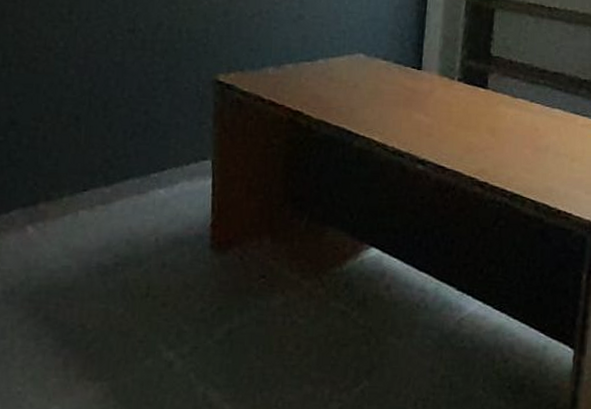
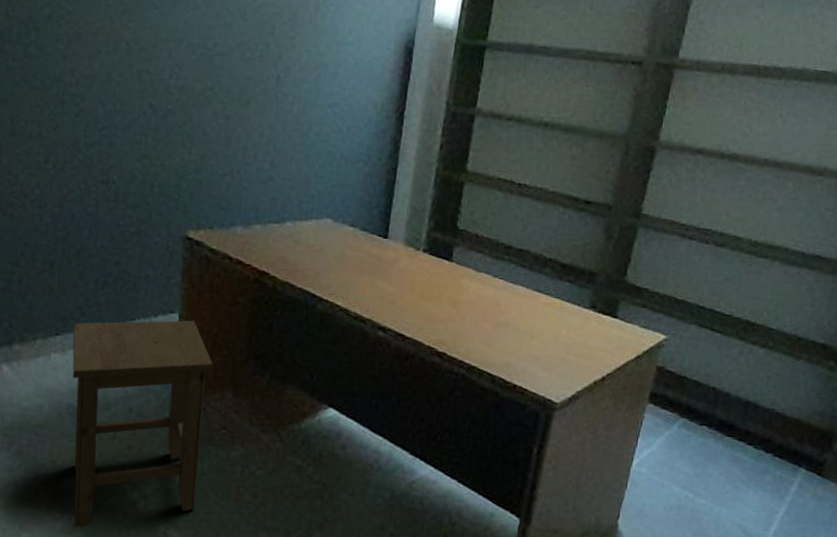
stool: none [101,166,249,396] -> present [72,320,213,528]

